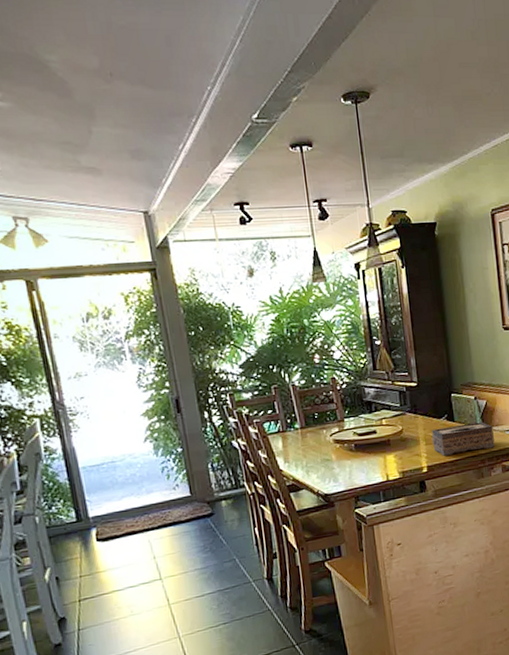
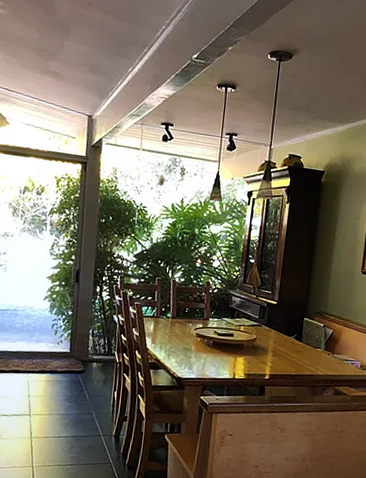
tissue box: present [431,422,495,456] -> none [278,344,334,372]

